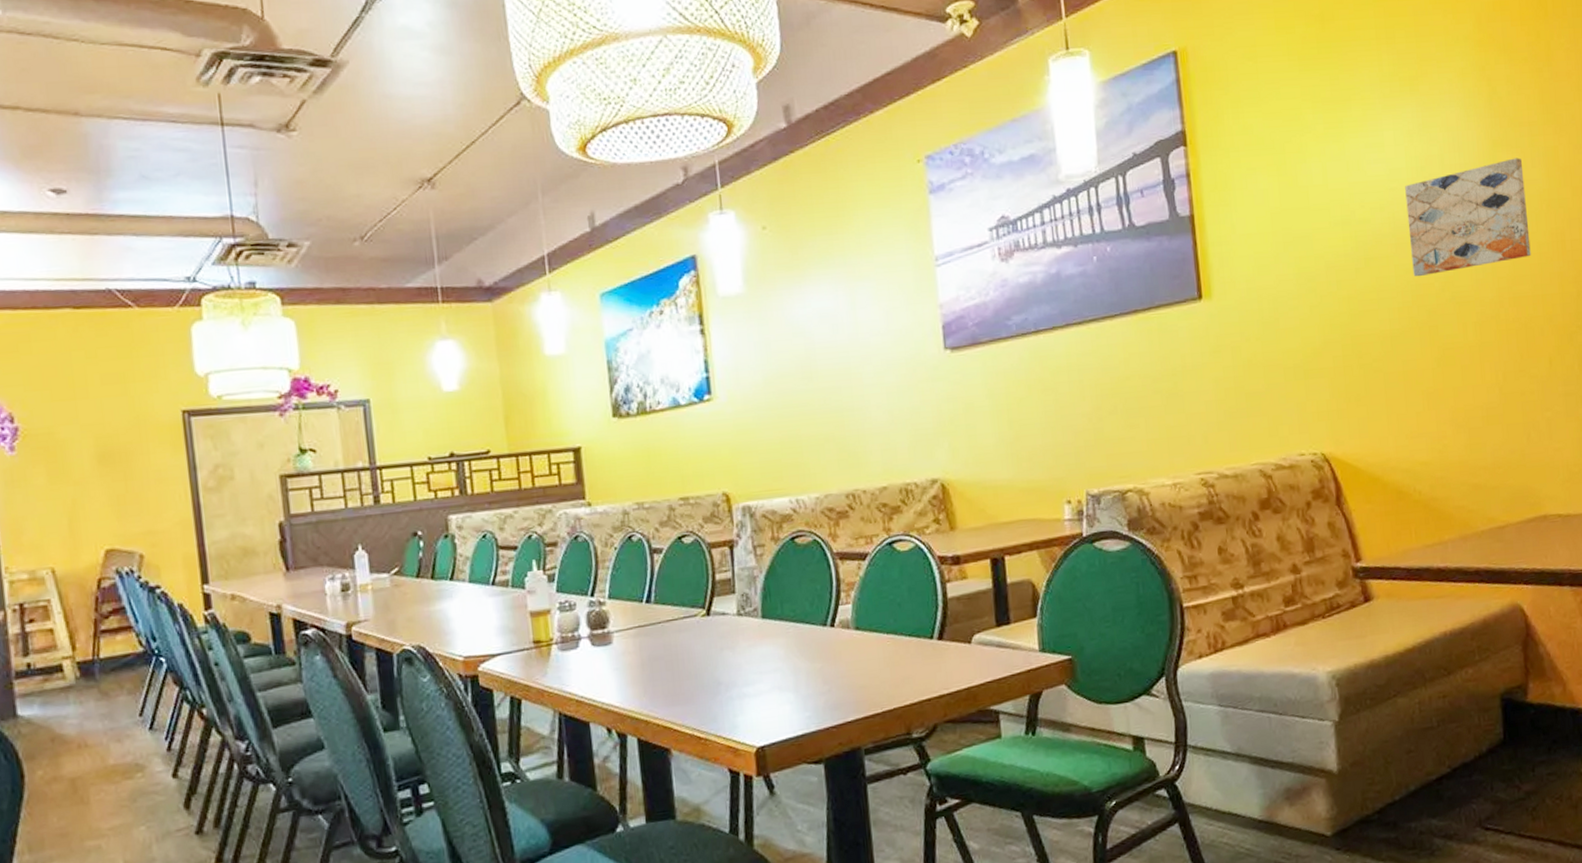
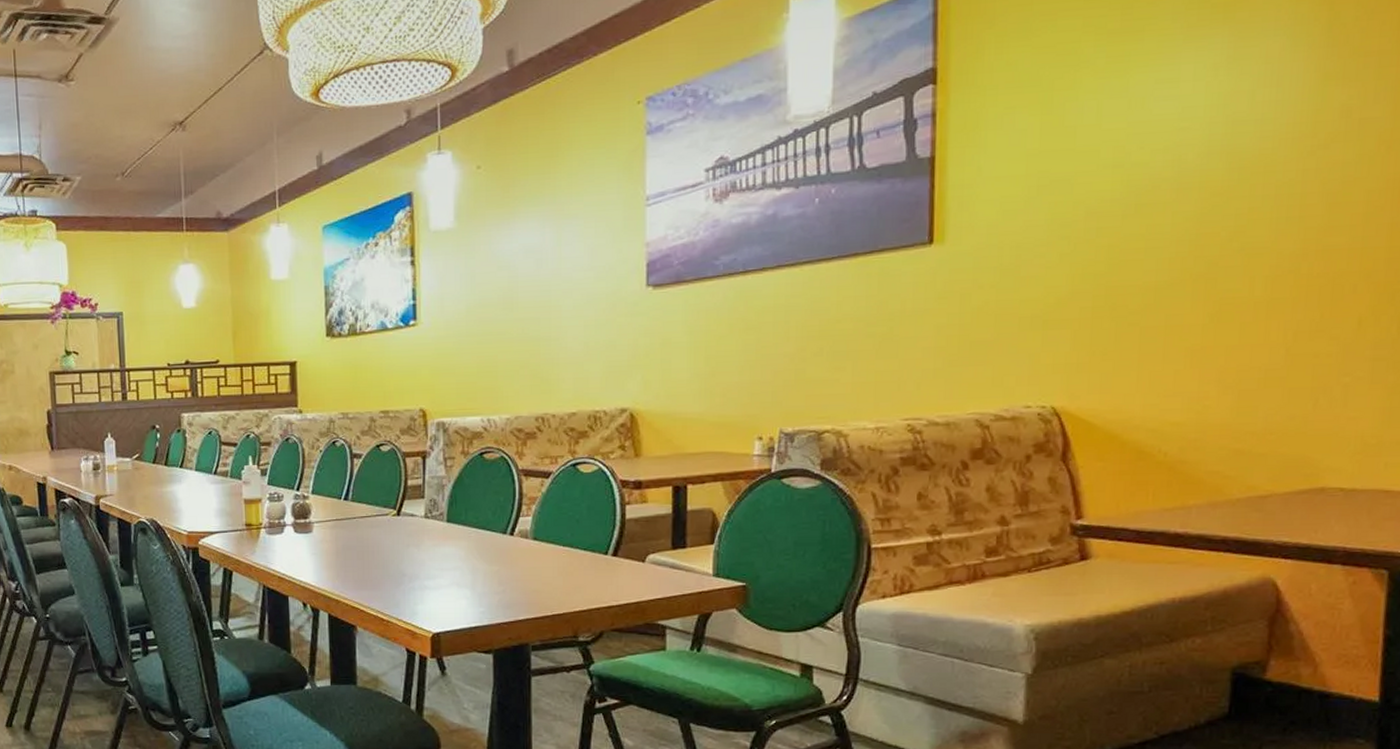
wall art: present [1405,157,1531,277] -> none [1194,92,1362,226]

